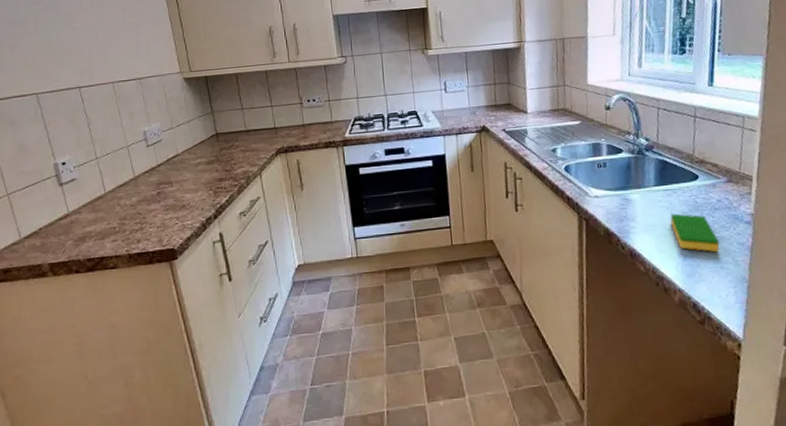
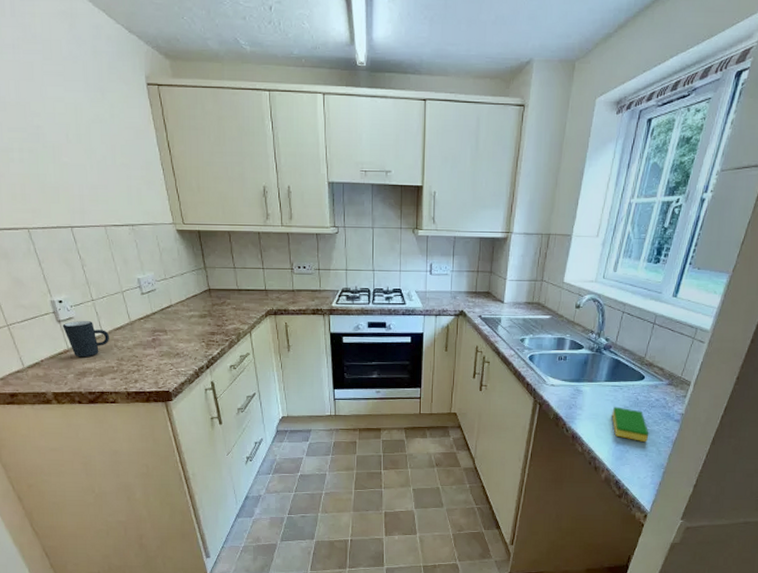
mug: none [64,180,112,221] -> present [63,320,109,358]

